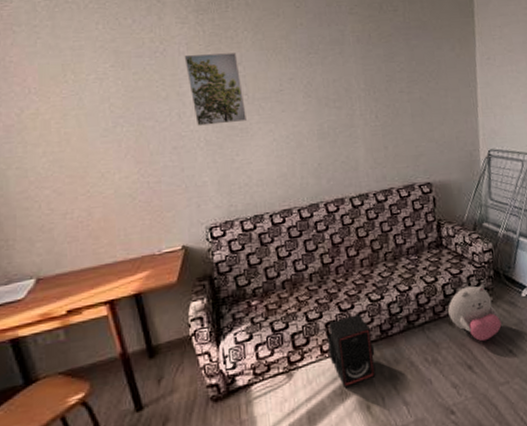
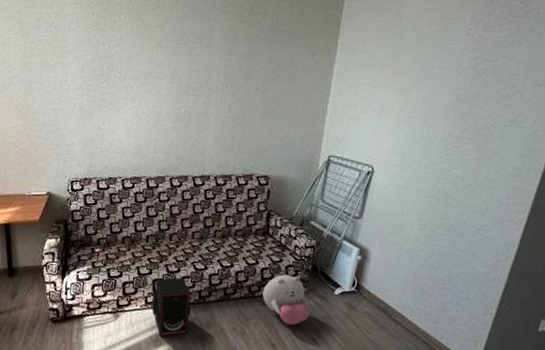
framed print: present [184,53,246,126] -> none [73,31,117,96]

